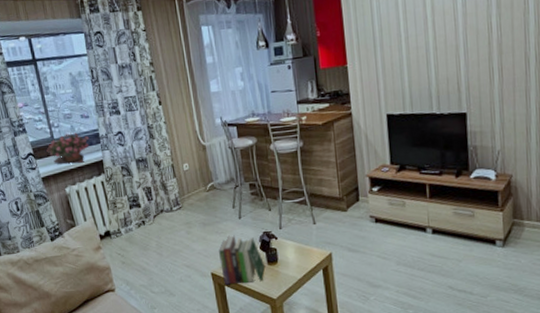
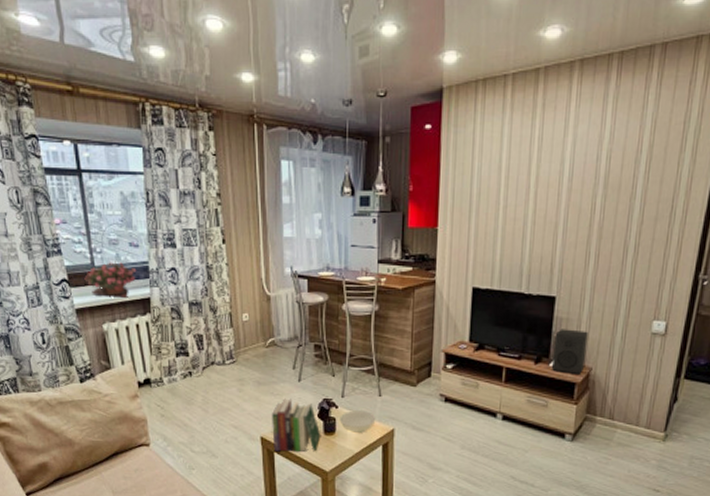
bowl: none [280,239,314,260] -> present [339,410,376,433]
speaker: none [471,141,505,183] -> present [552,329,588,374]

